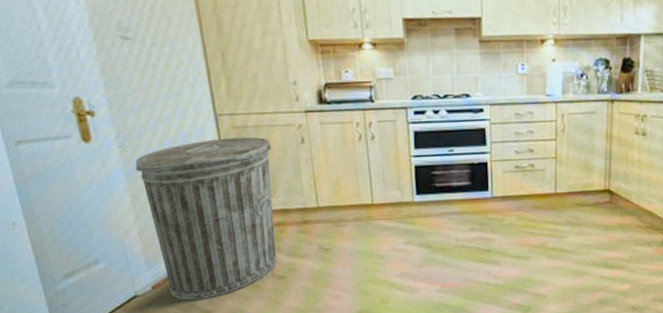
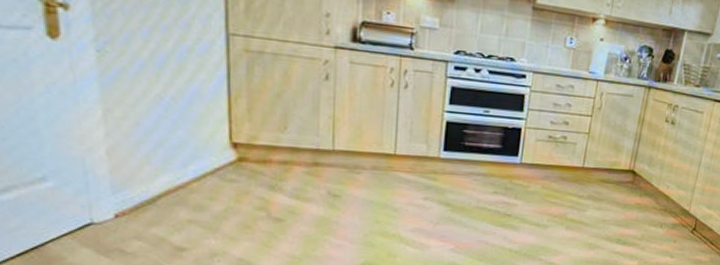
trash can: present [135,136,277,301] -> none [114,59,289,236]

